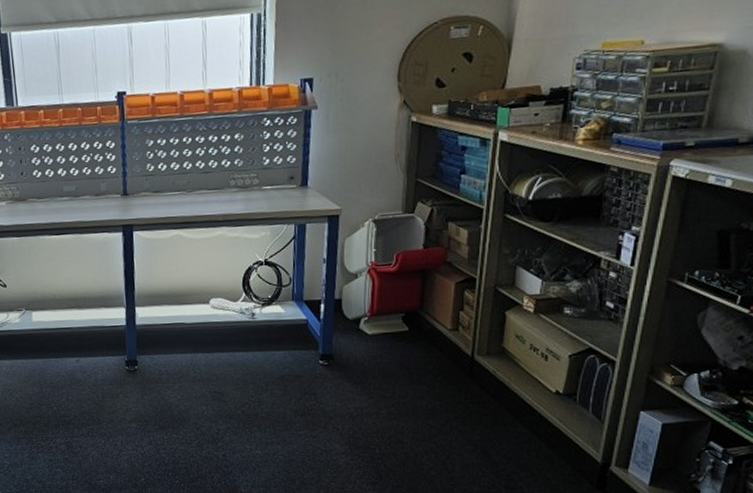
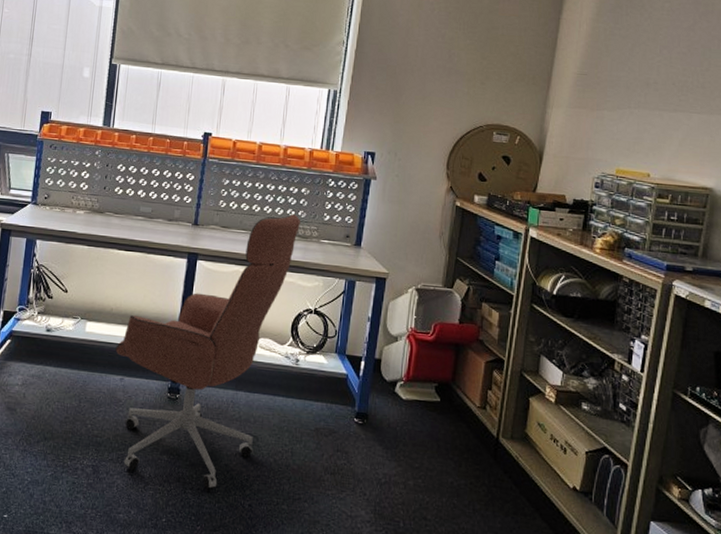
office chair: none [65,164,239,448] -> present [115,214,301,490]

